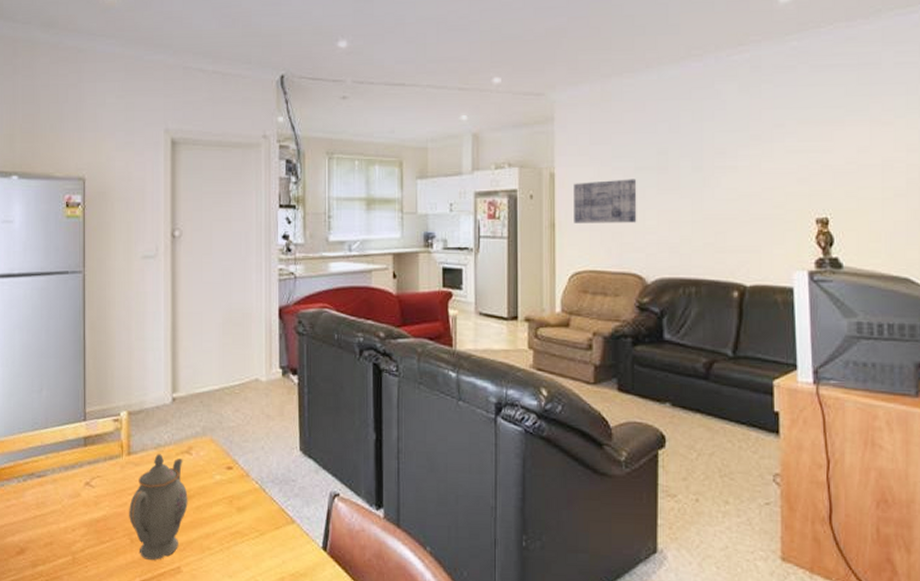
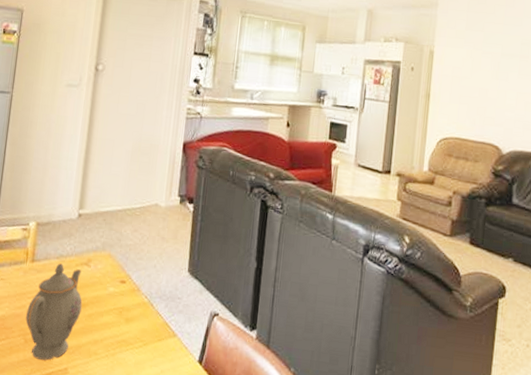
wall art: present [574,179,637,223] -> none [446,61,502,101]

